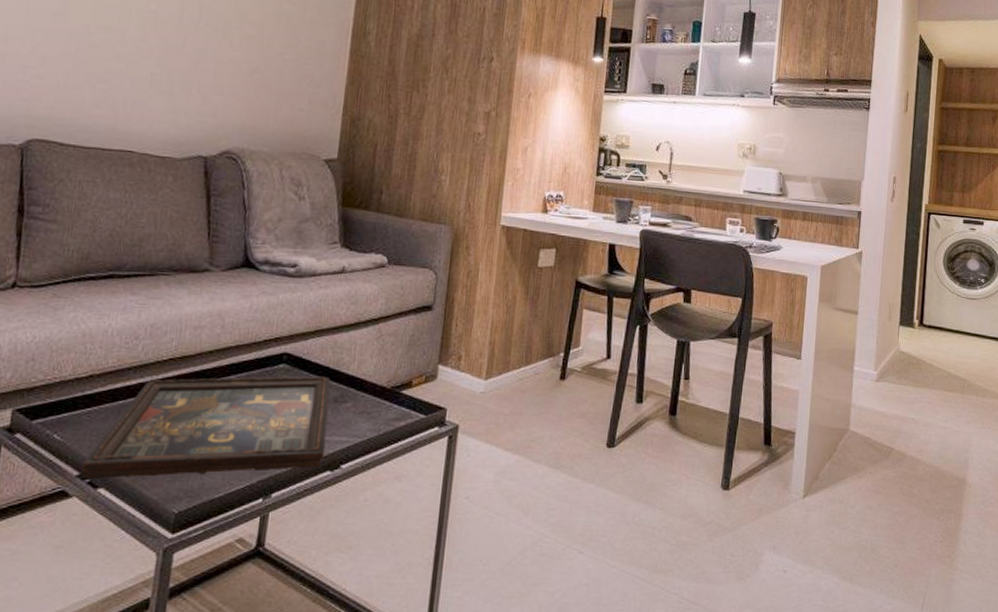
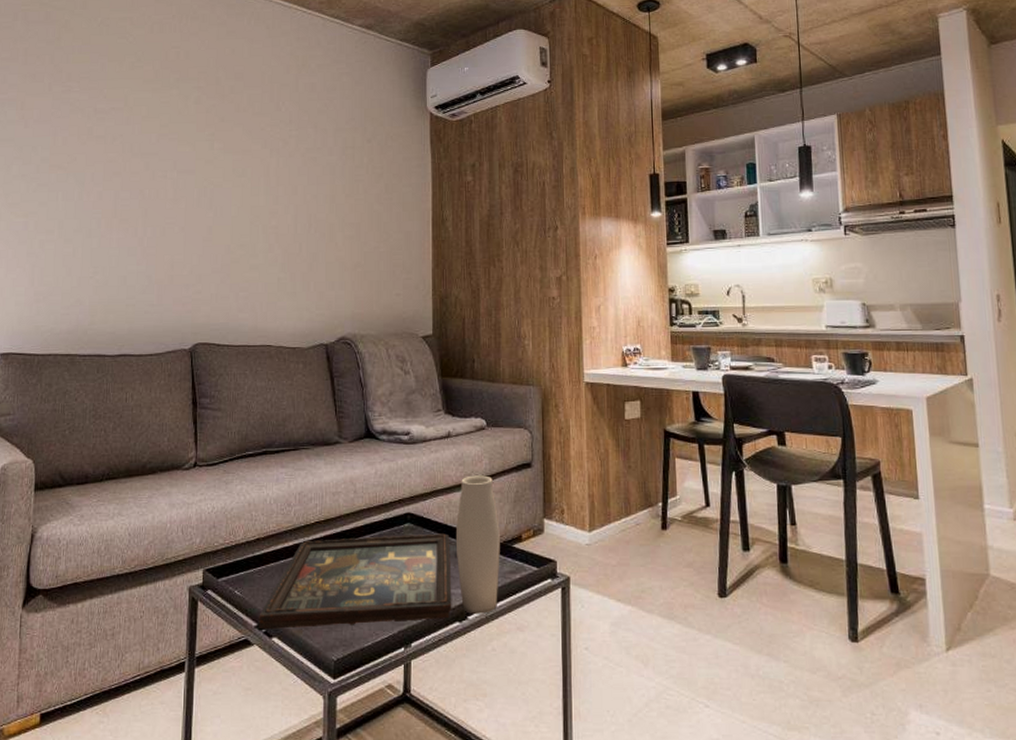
vase: none [335,315,390,463] -> present [455,475,500,614]

